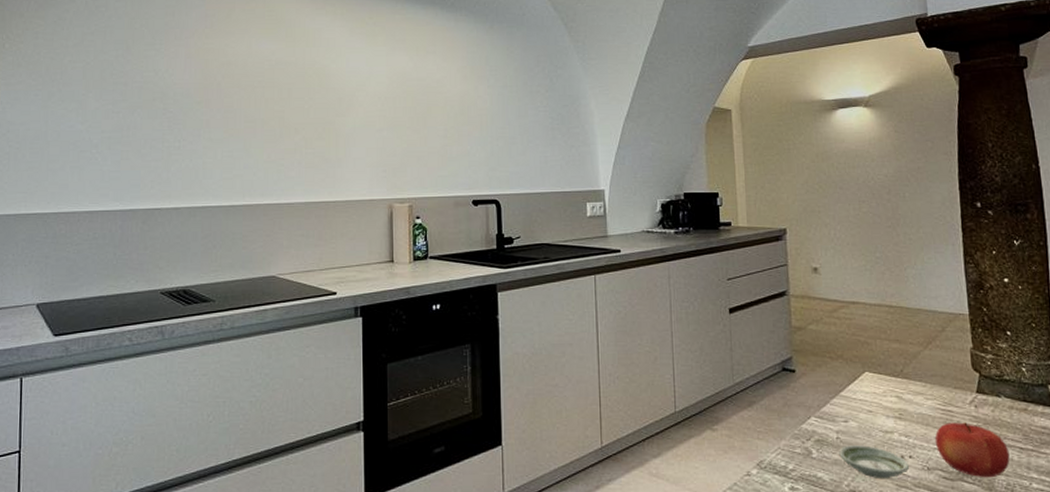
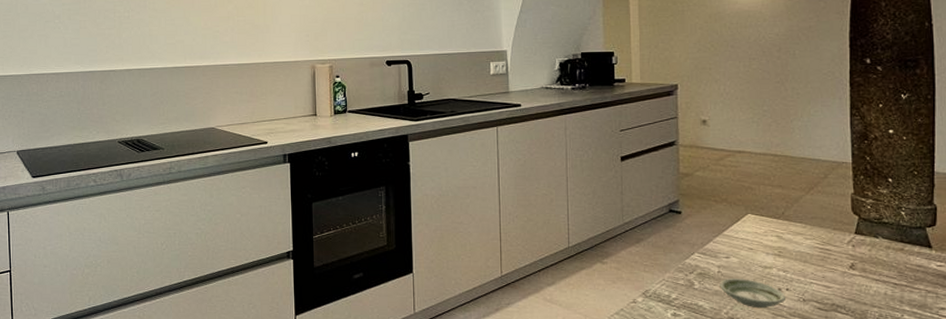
fruit: present [935,422,1010,478] -> none [811,260,884,310]

